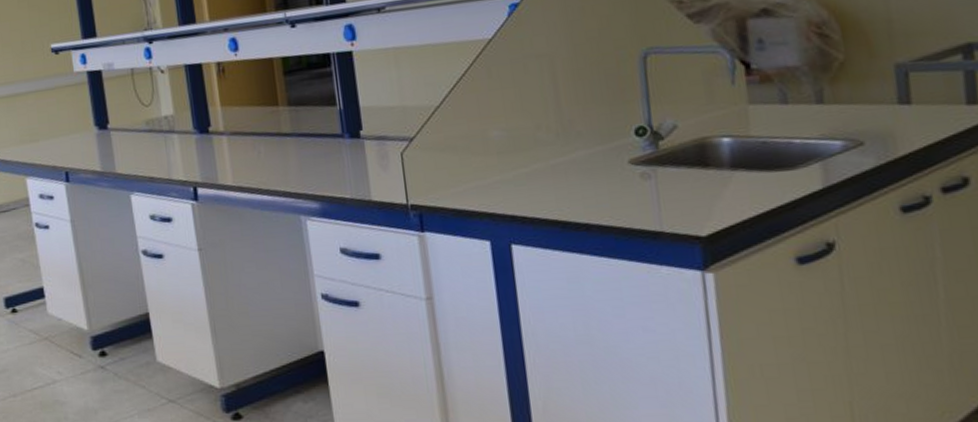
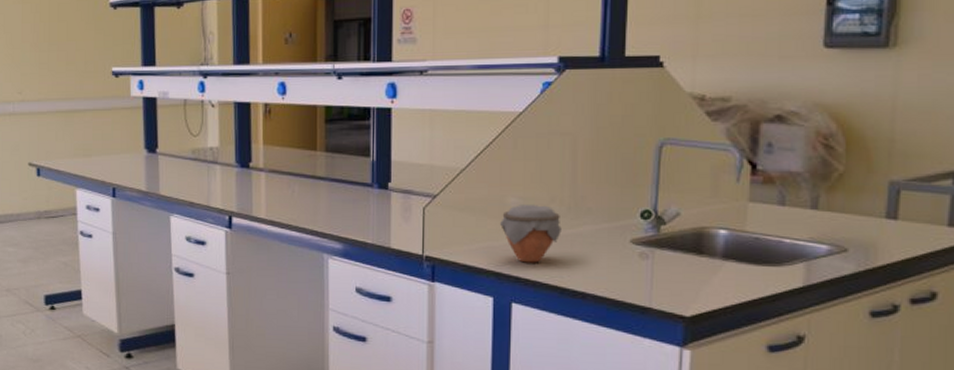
jar: none [486,134,553,200] -> present [500,205,562,263]

